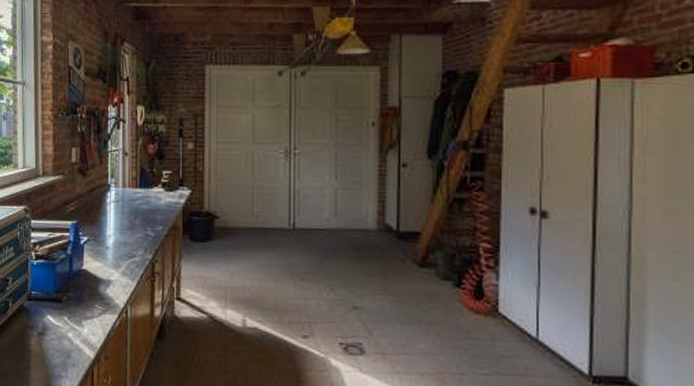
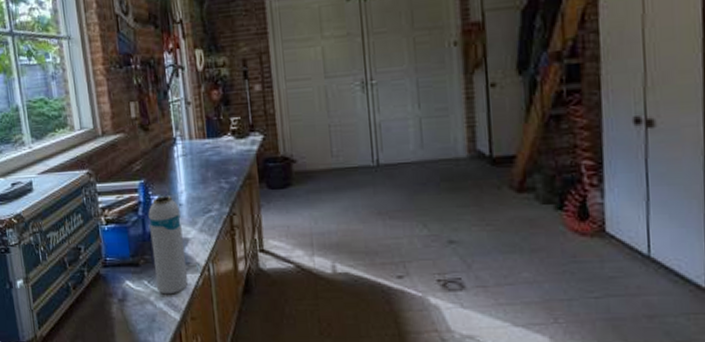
spray can: none [75,238,107,333] -> present [148,196,189,295]

